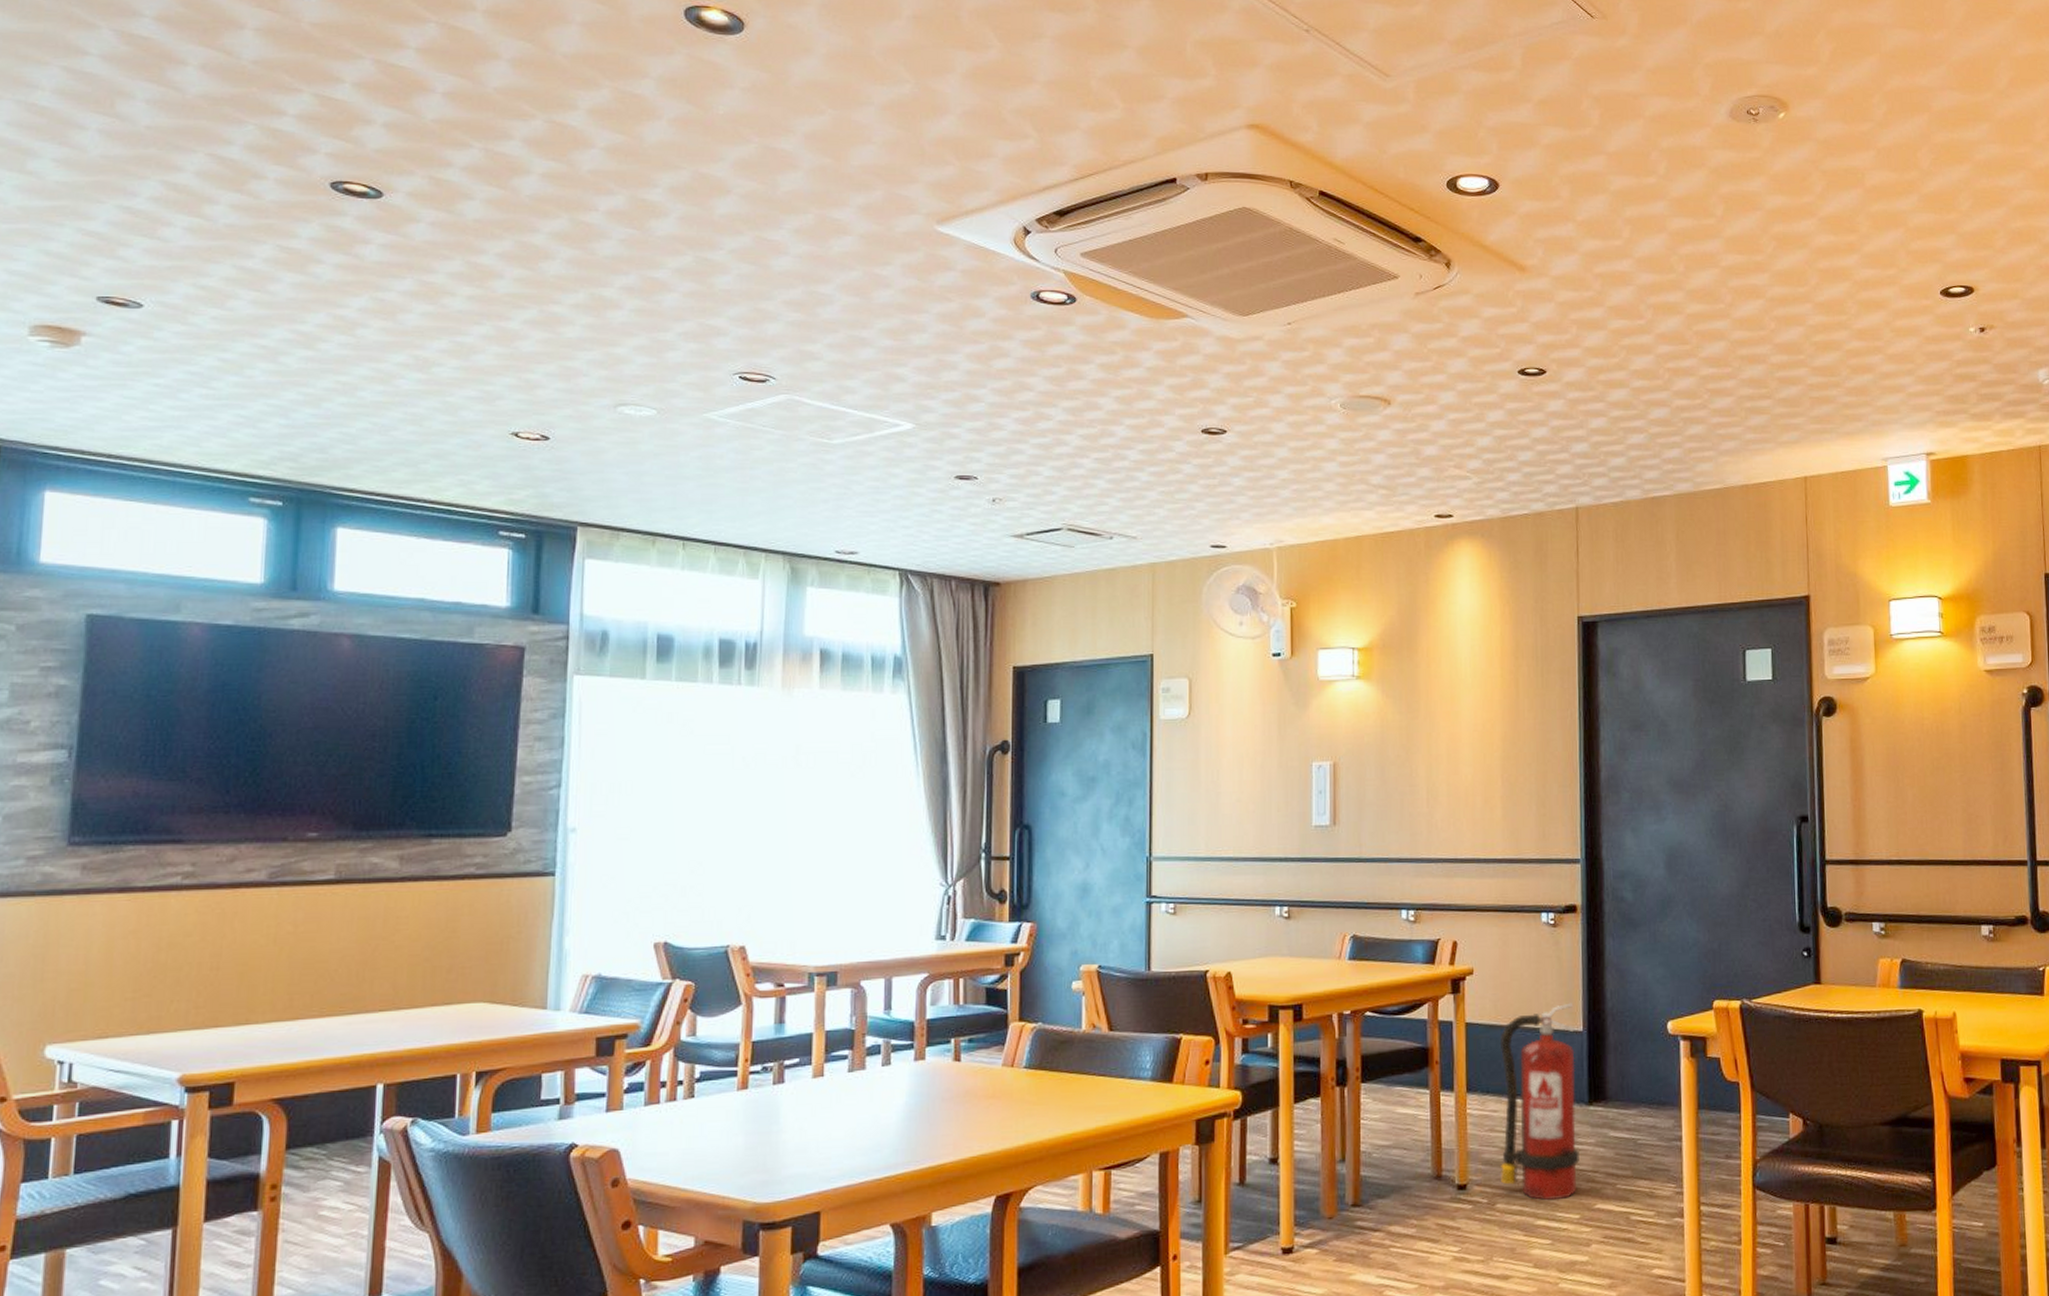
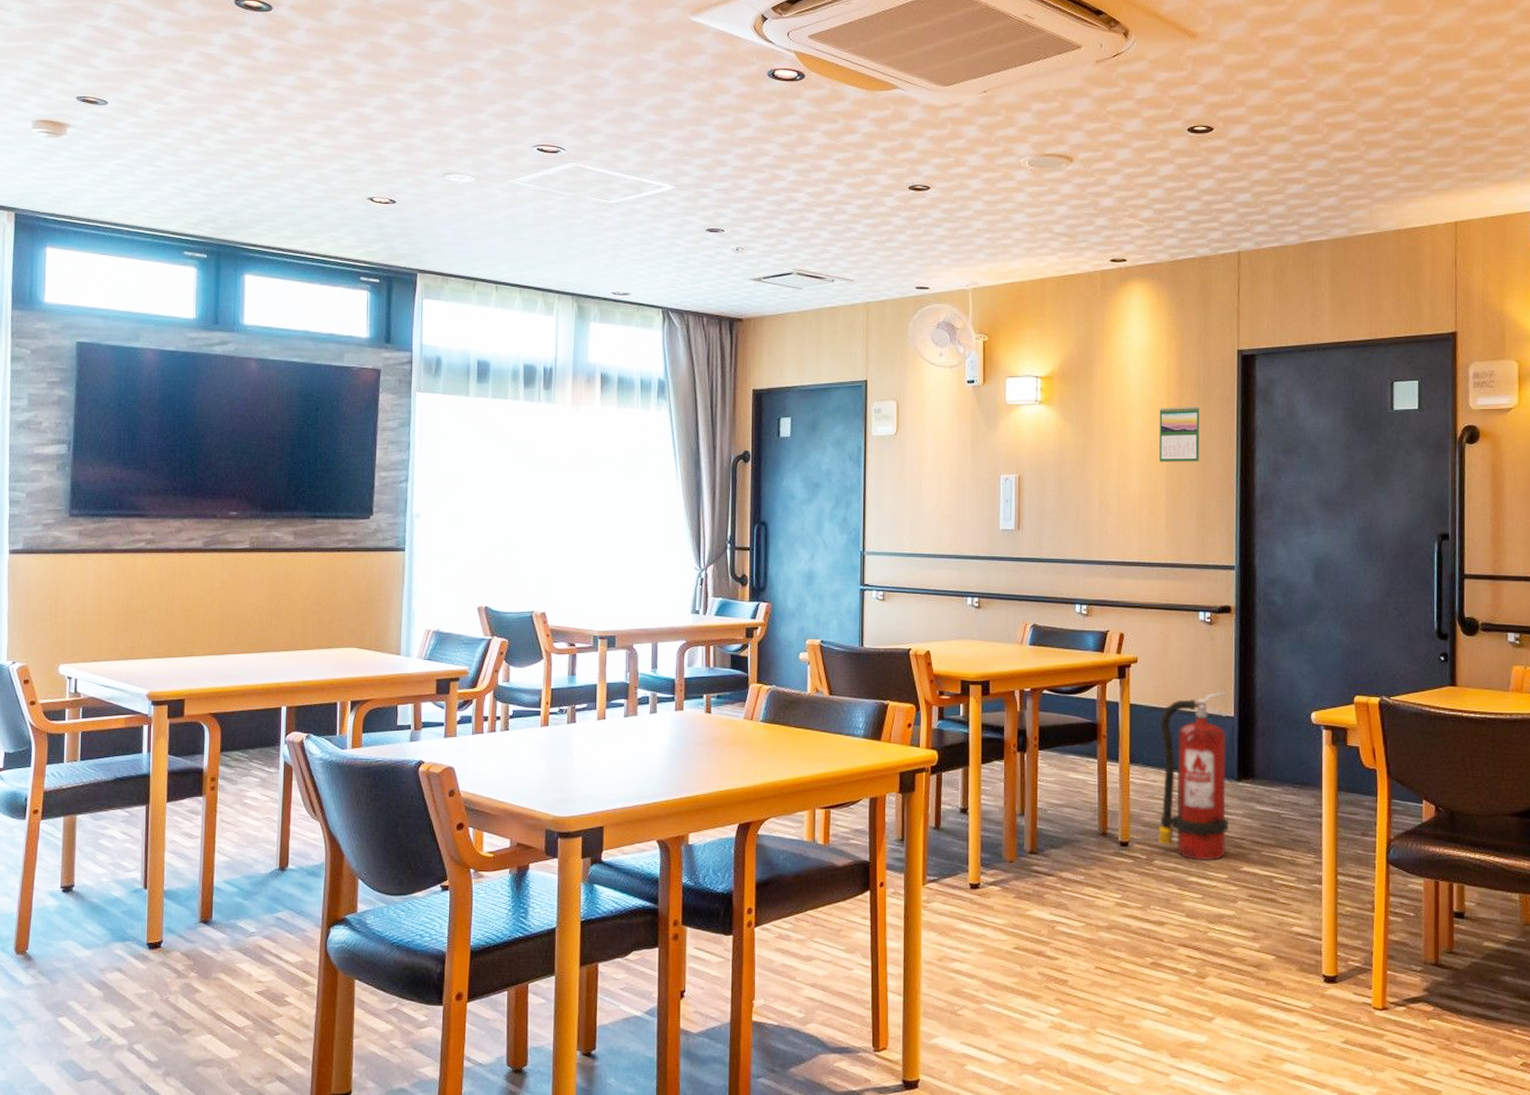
calendar: none [1493,679,1539,743] -> present [1159,405,1200,462]

